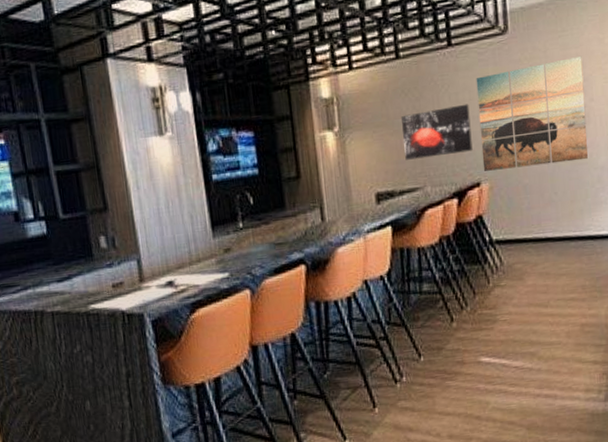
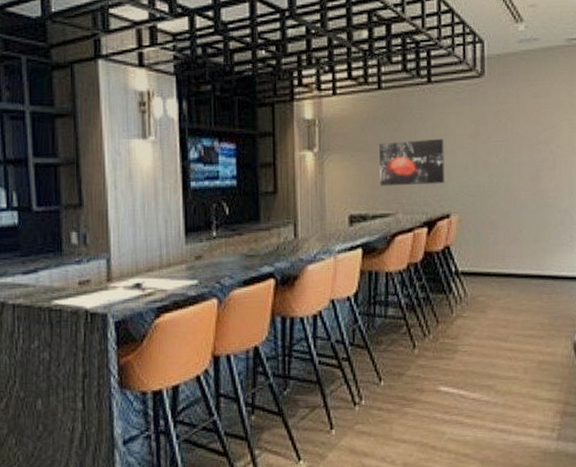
wall art: present [476,56,588,171] -> none [452,105,553,204]

